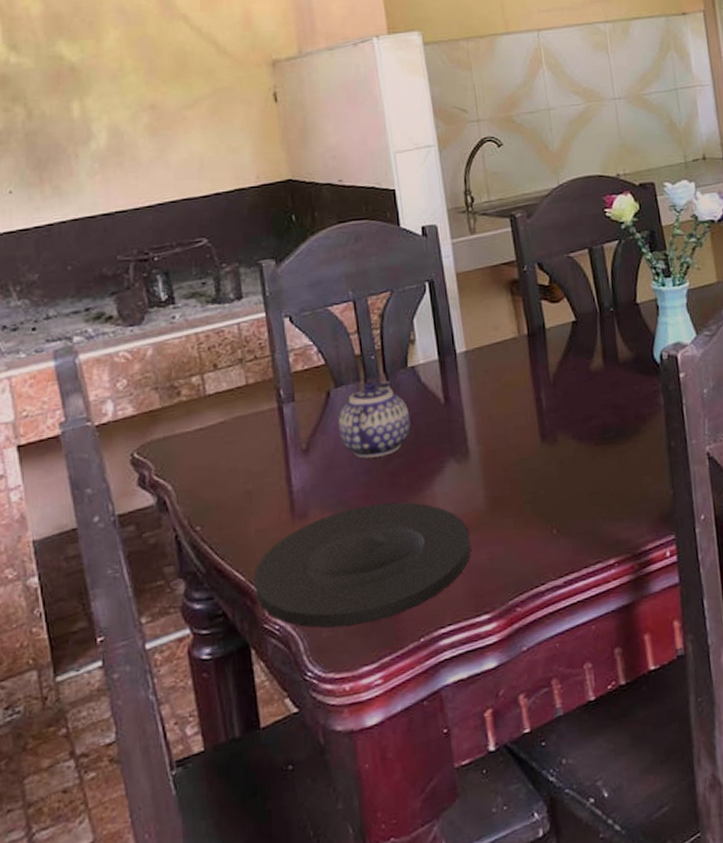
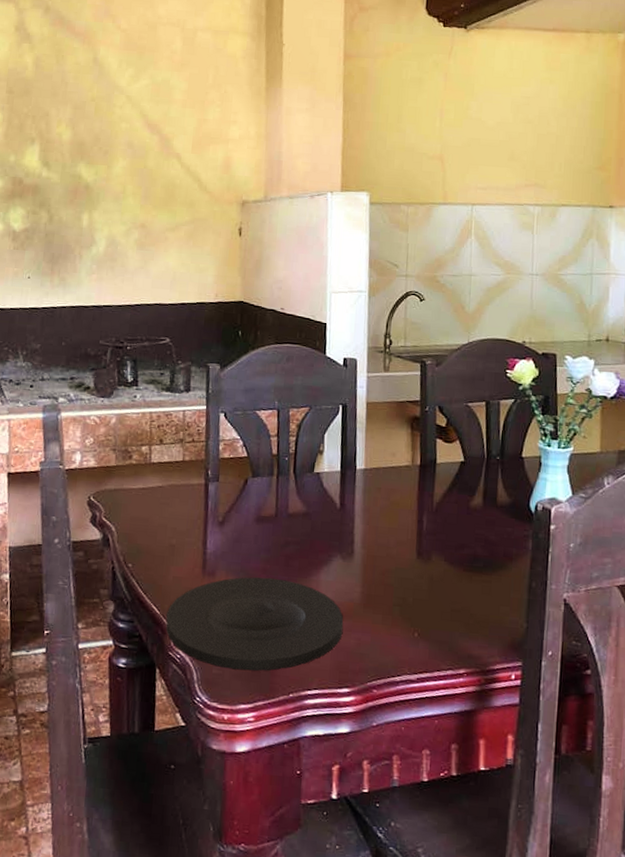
teapot: present [338,381,411,459] -> none [250,477,310,541]

